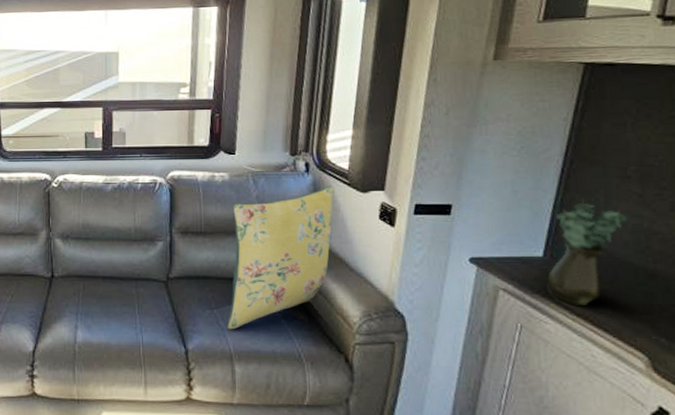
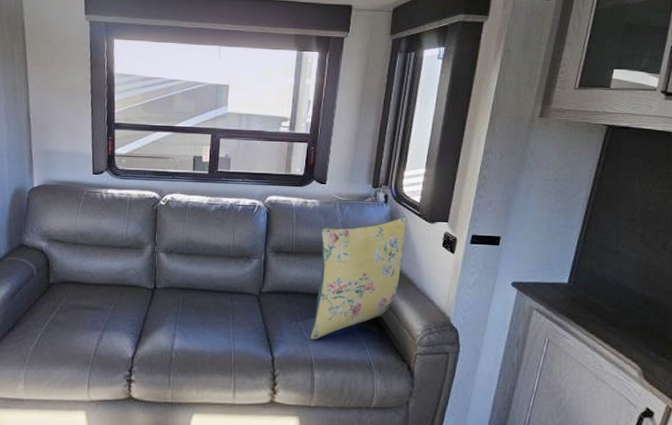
vase: present [547,198,628,307] -> none [570,236,632,325]

